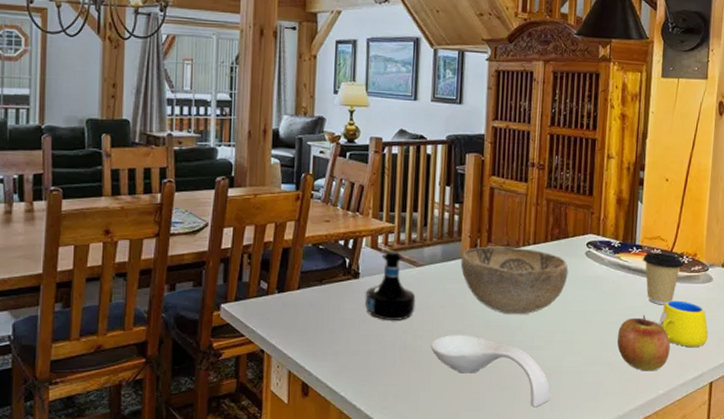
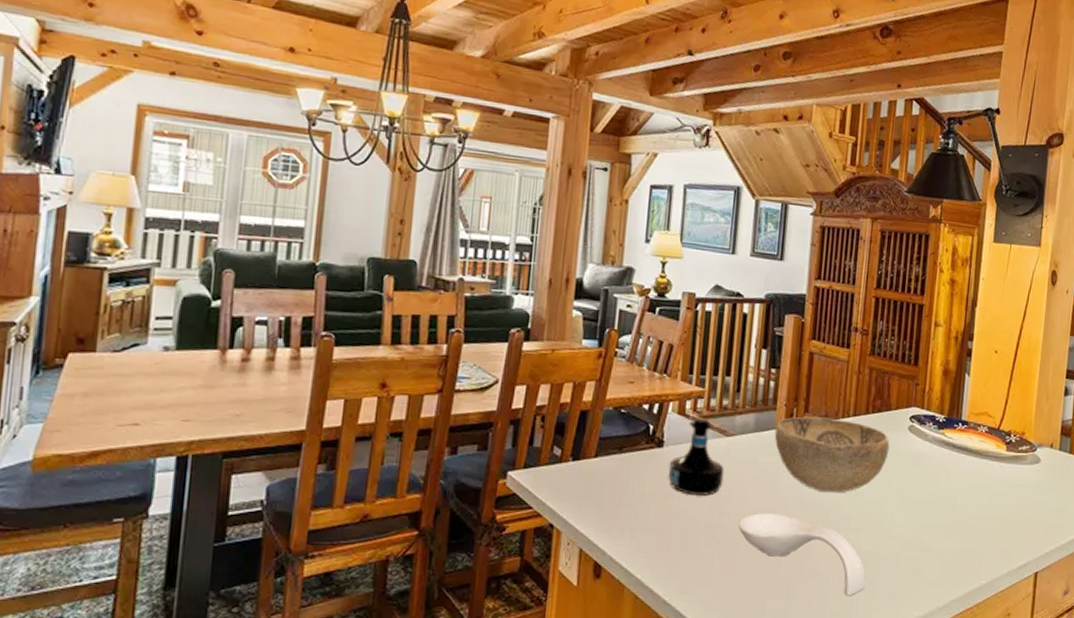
apple: present [617,315,671,371] -> none [939,497,995,559]
coffee cup: present [643,252,684,305] -> none [968,429,1011,487]
mug: present [659,300,708,348] -> none [983,482,1035,535]

